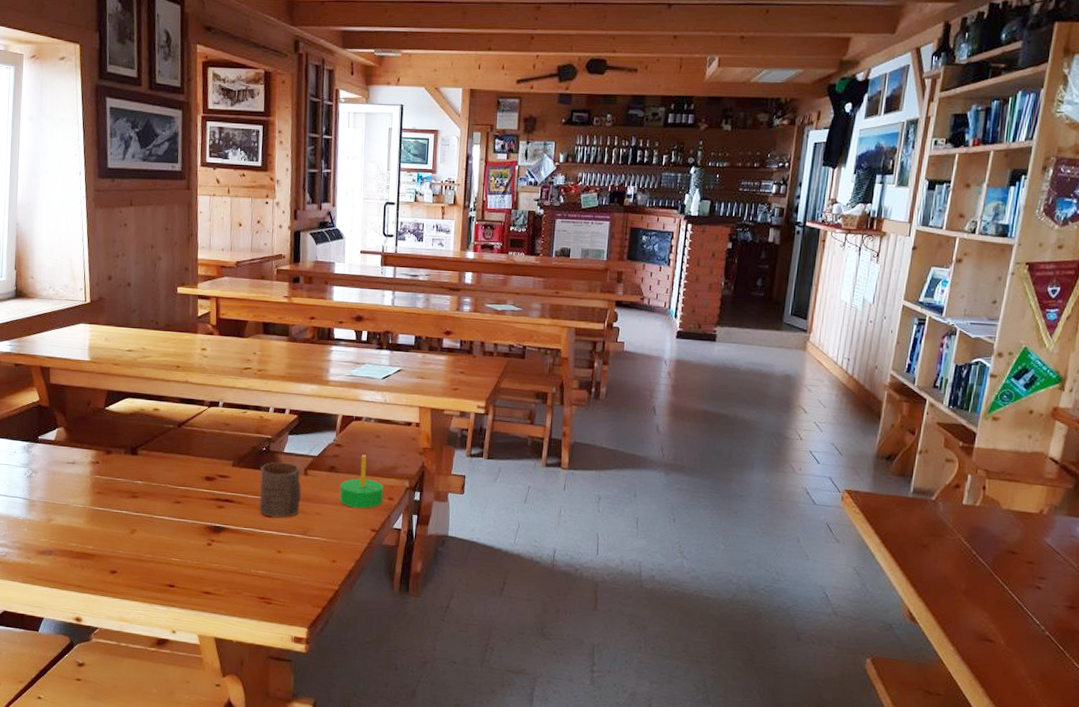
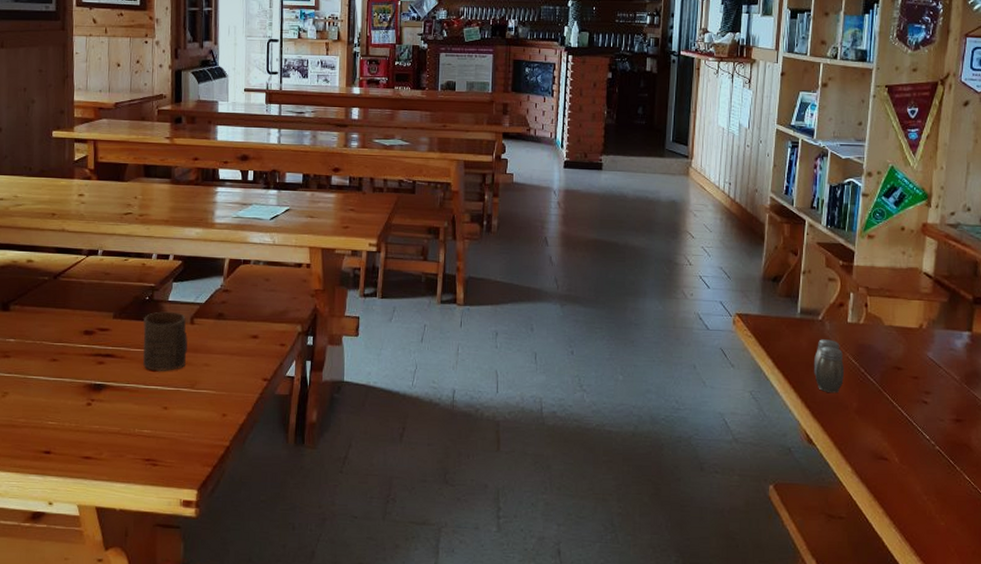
candle: present [339,451,383,509] -> none [228,296,274,357]
salt and pepper shaker: none [922,519,956,574] -> present [813,339,844,394]

